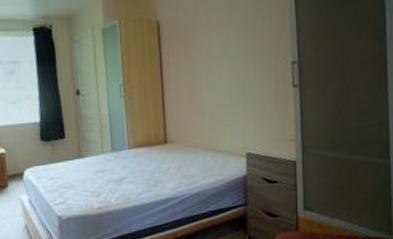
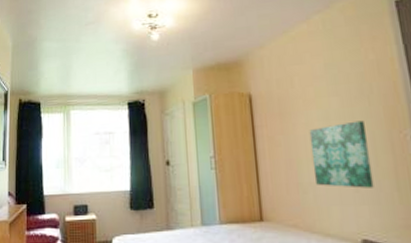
wall art: none [210,48,259,110] -> present [309,120,374,188]

